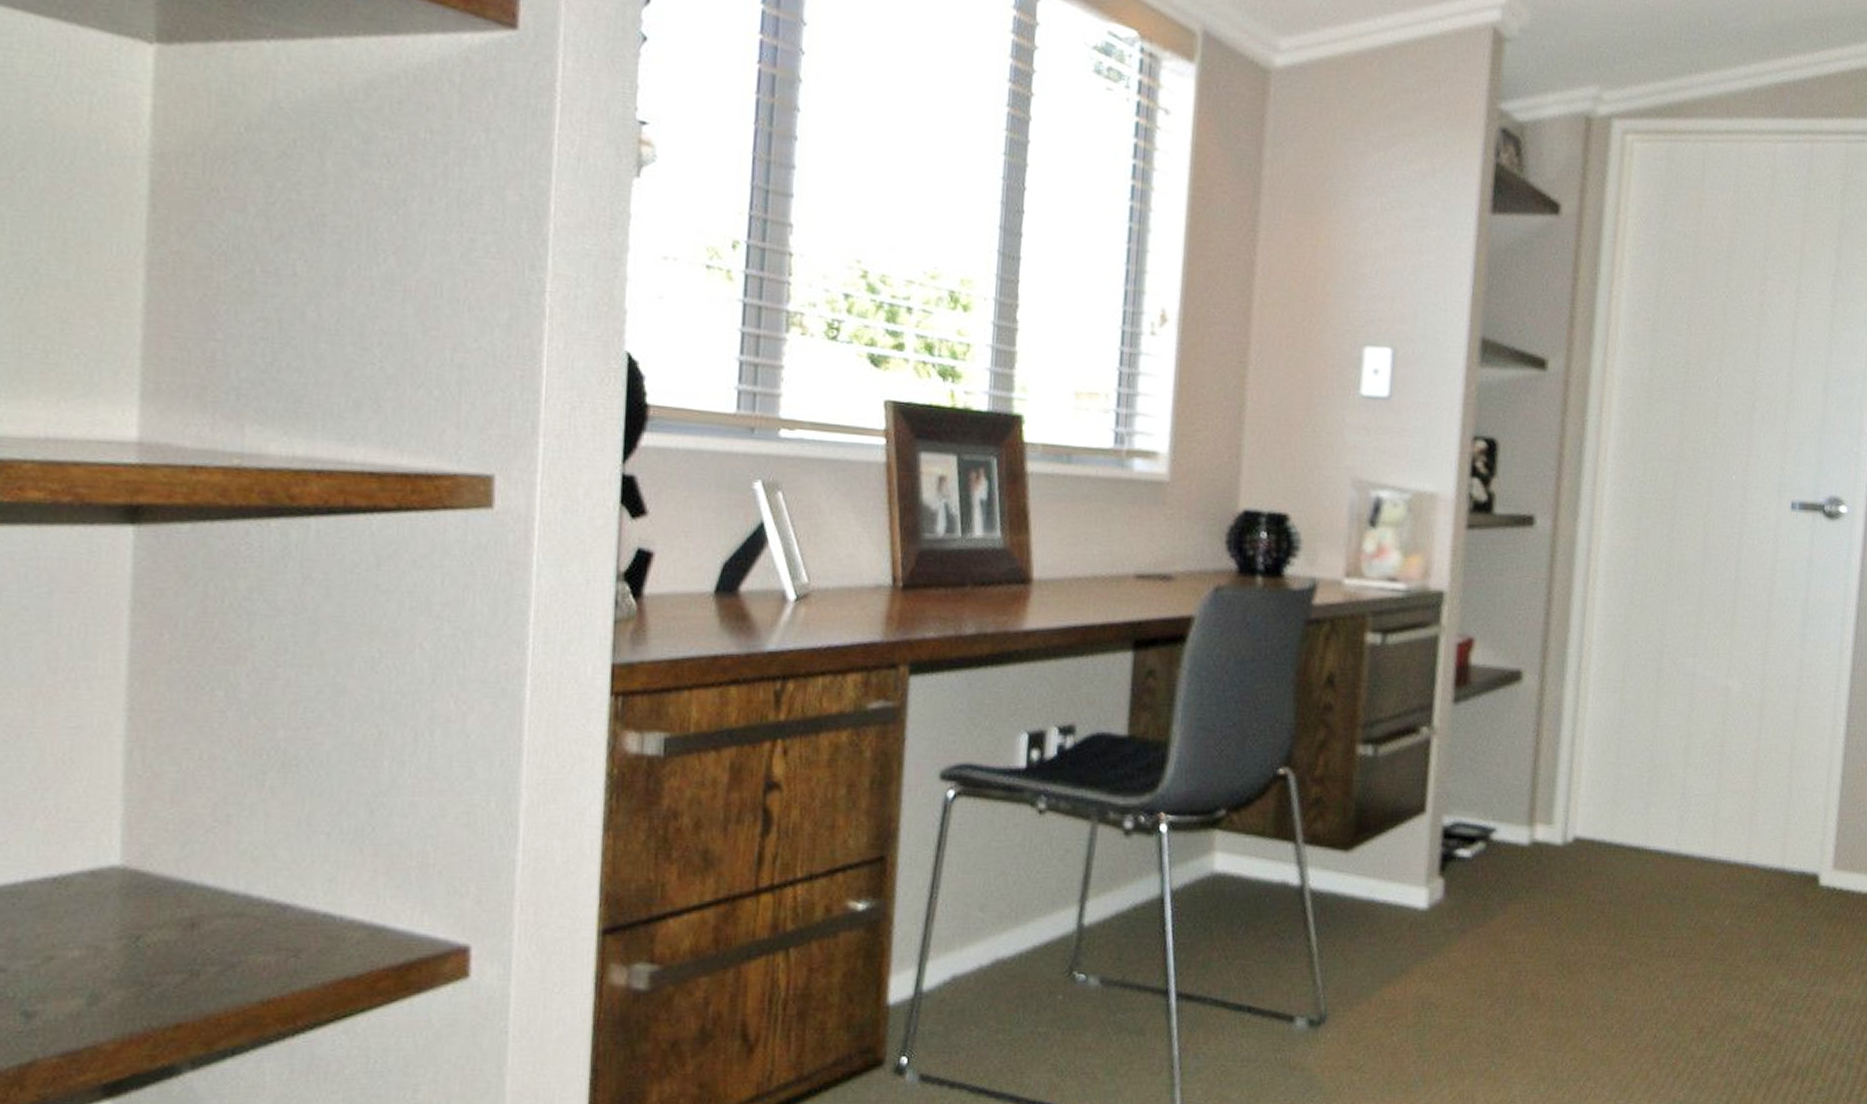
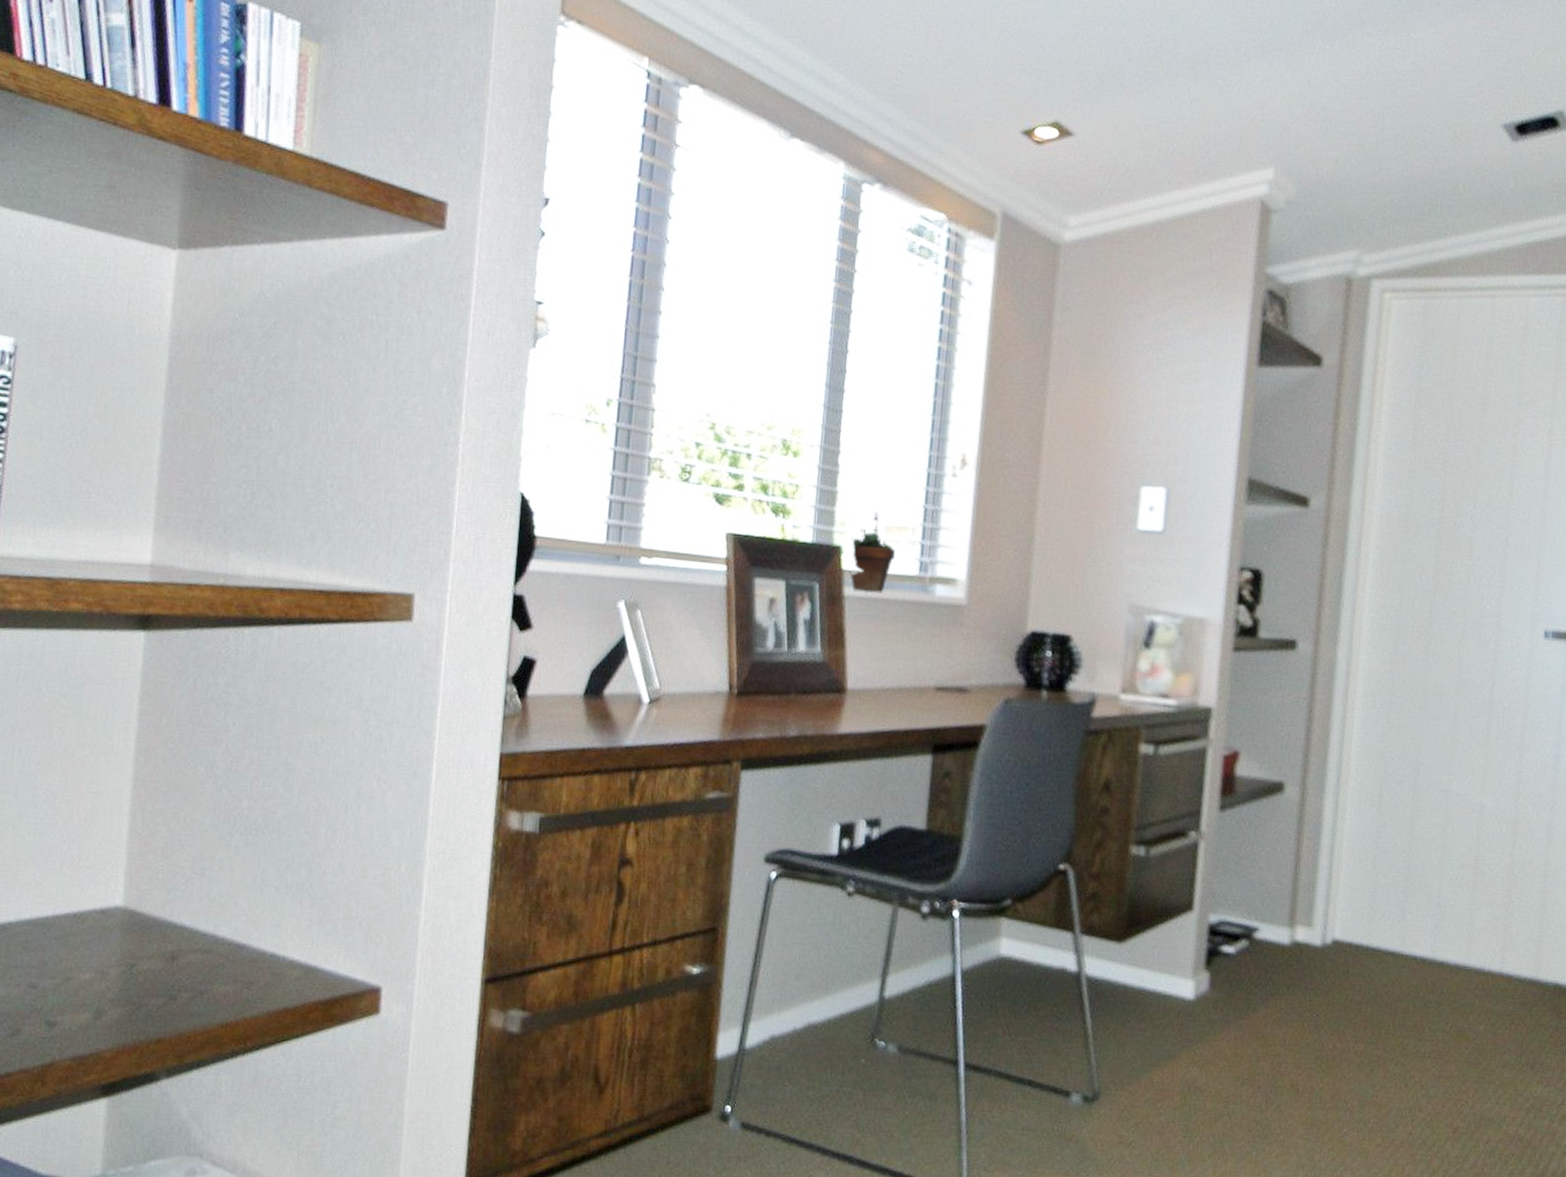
succulent plant: none [1033,375,1086,469] -> present [850,512,895,593]

